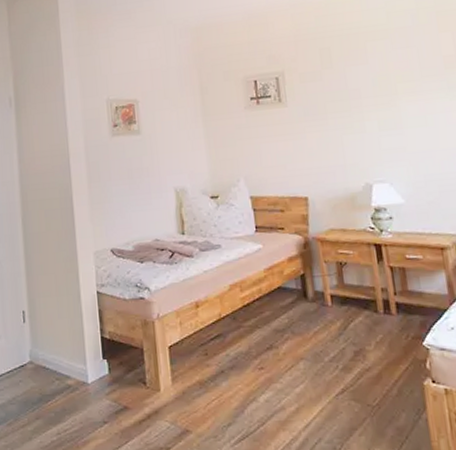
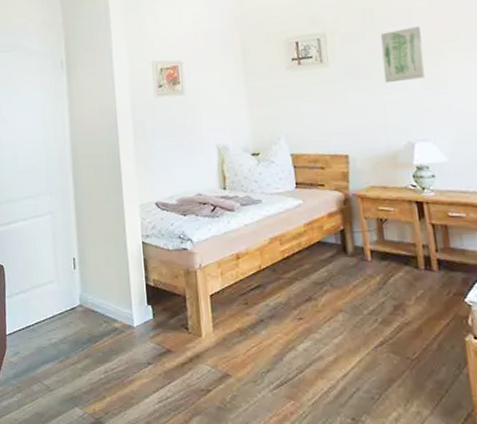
wall art: none [338,66,382,124] -> present [380,26,425,84]

